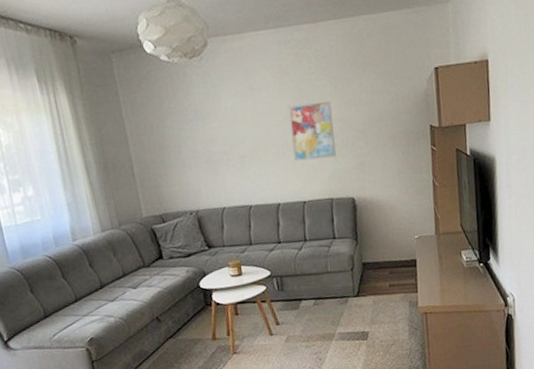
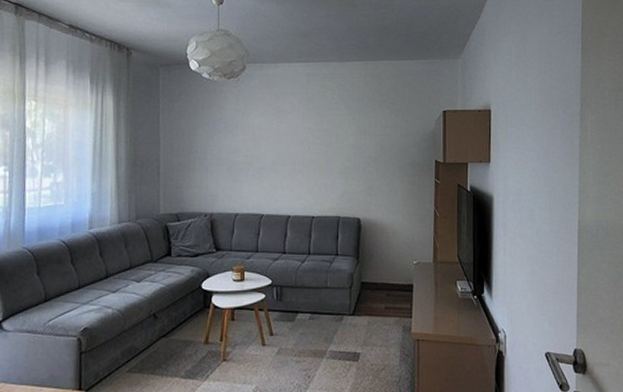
wall art: present [288,100,336,161] -> none [309,128,348,179]

